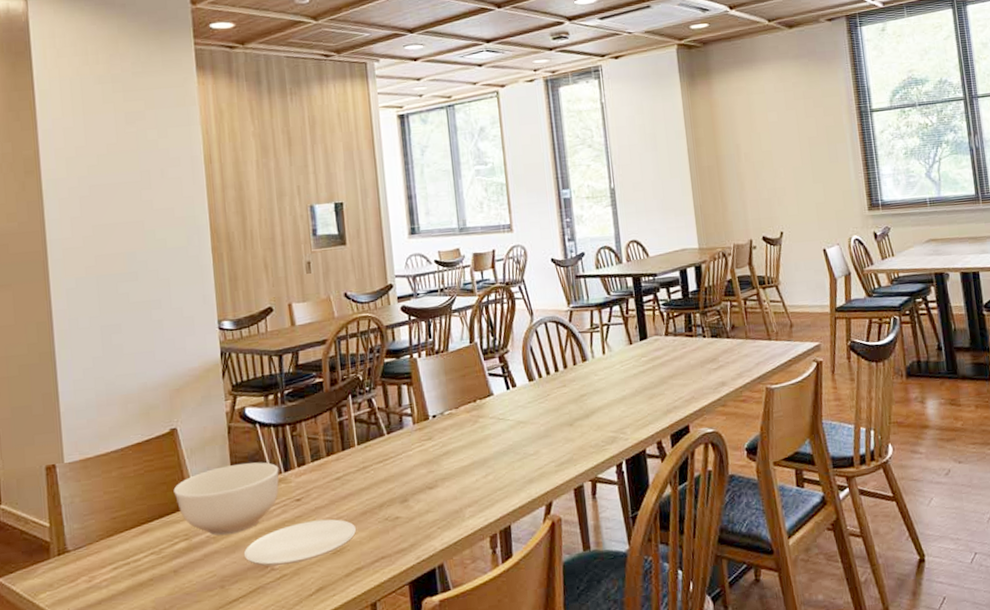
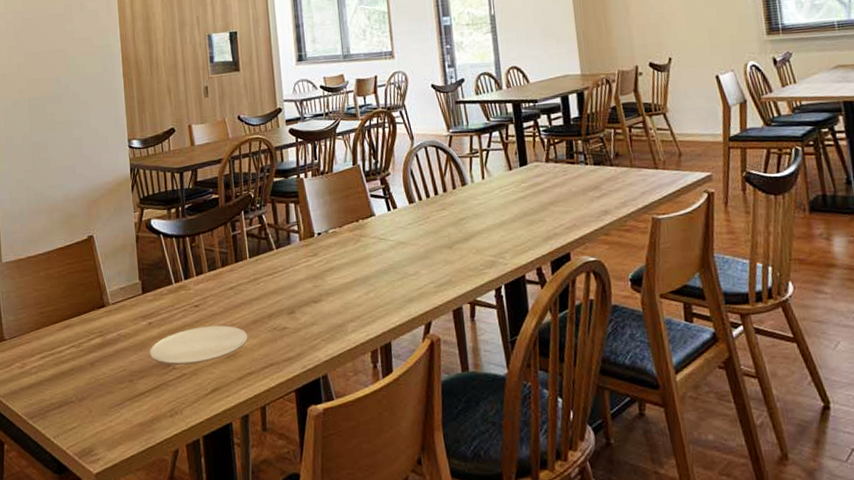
bowl: present [173,462,279,536] -> none [90,269,180,335]

